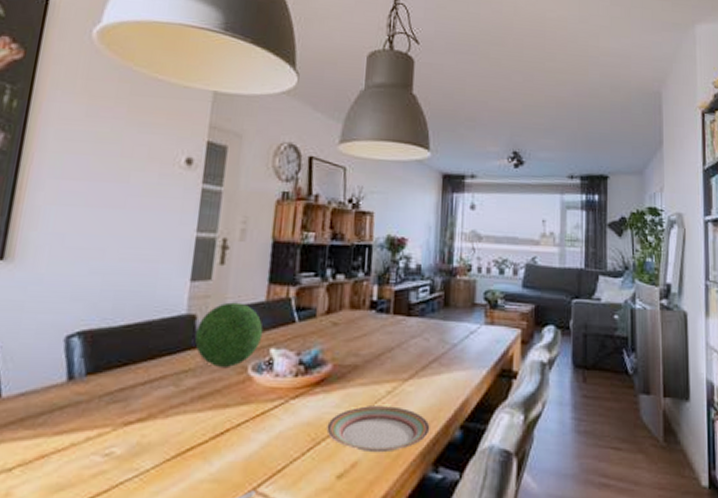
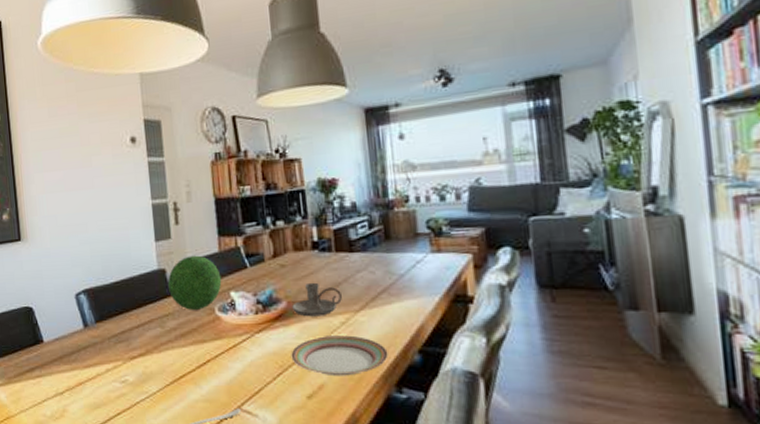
candle holder: none [338,345,392,384] -> present [292,282,342,317]

